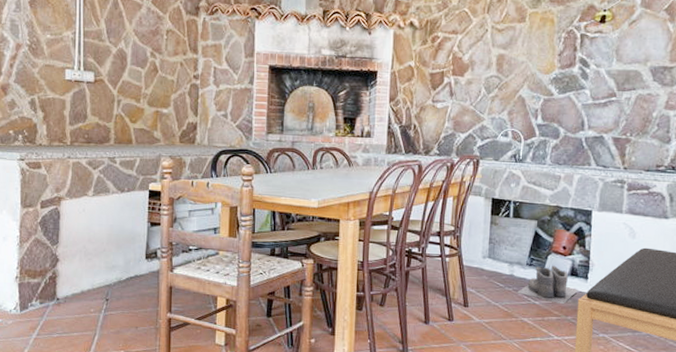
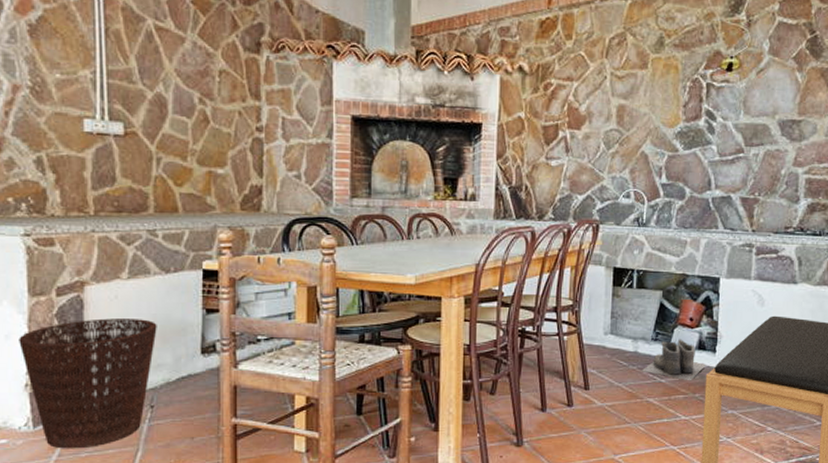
basket: none [13,227,113,331] -> present [19,318,157,449]

